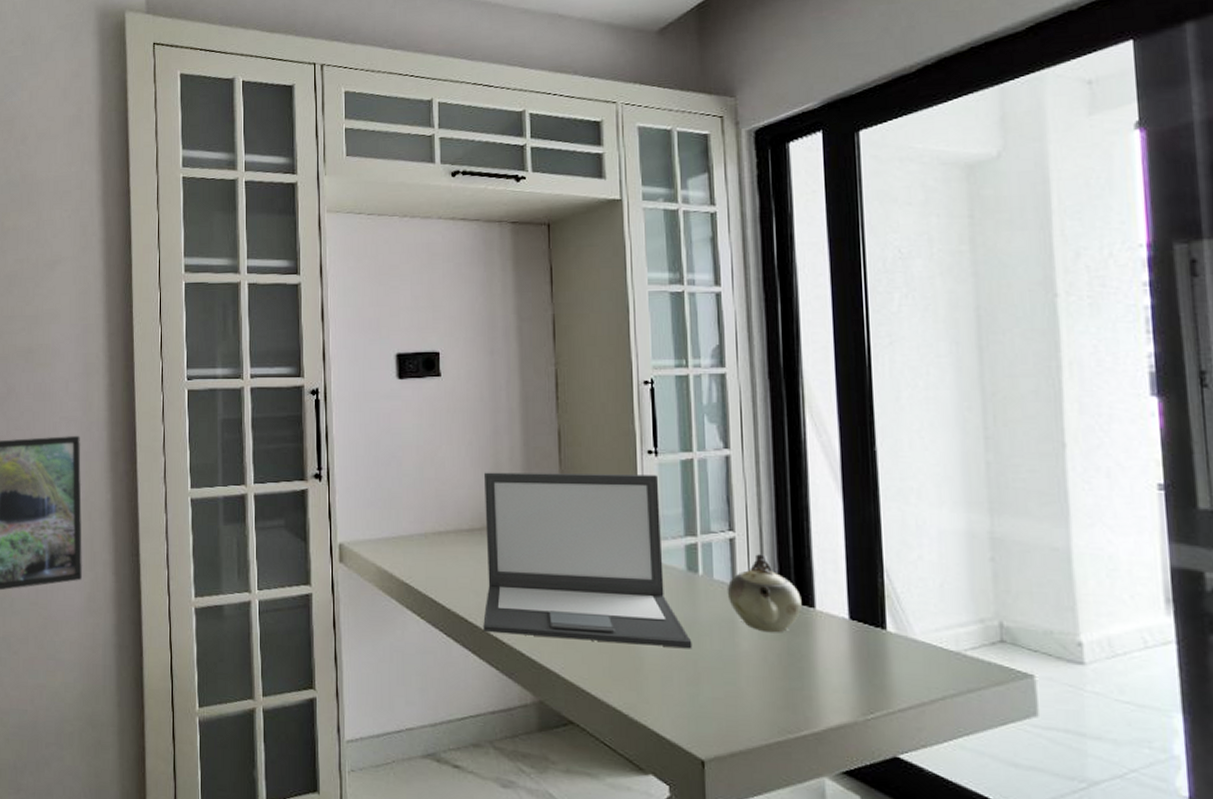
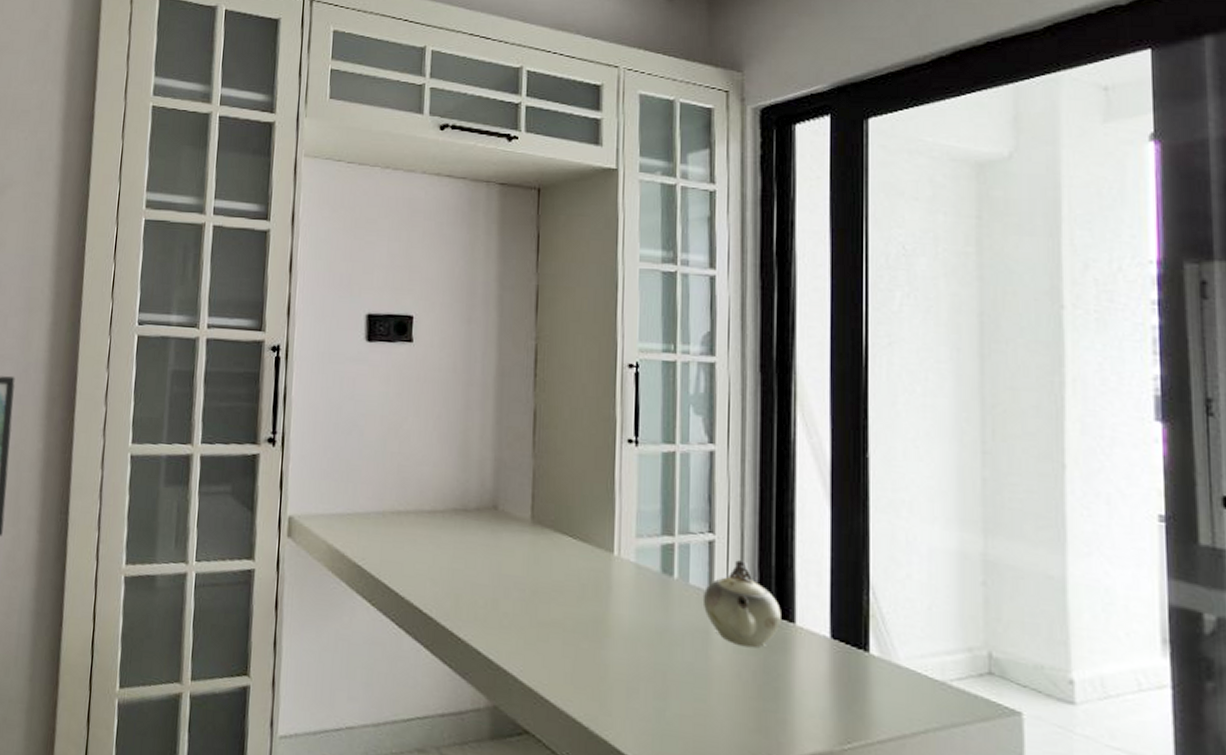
laptop: present [483,472,693,648] -> none [438,450,662,658]

